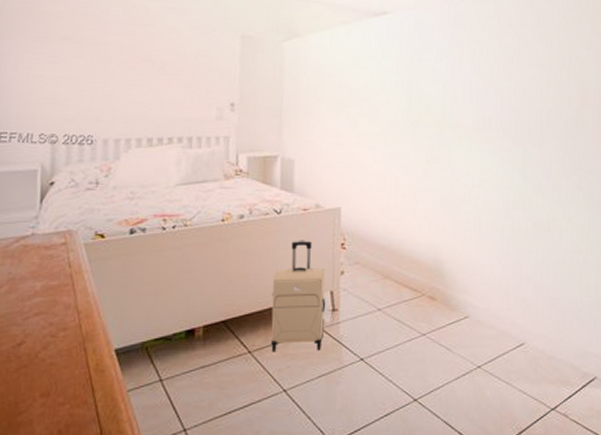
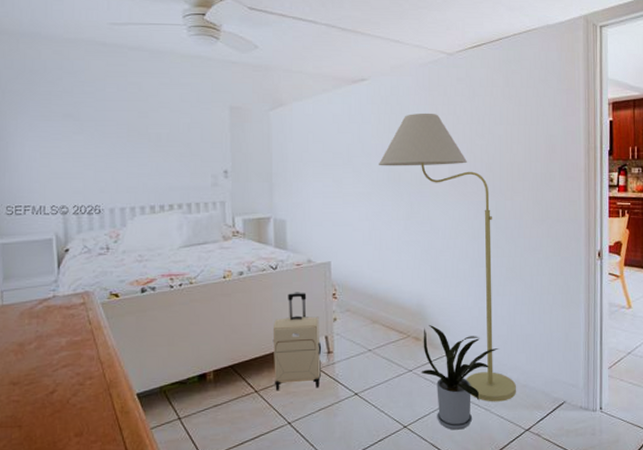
floor lamp: none [398,50,541,375] -> present [379,113,516,402]
house plant: none [435,283,523,406] -> present [421,325,499,430]

